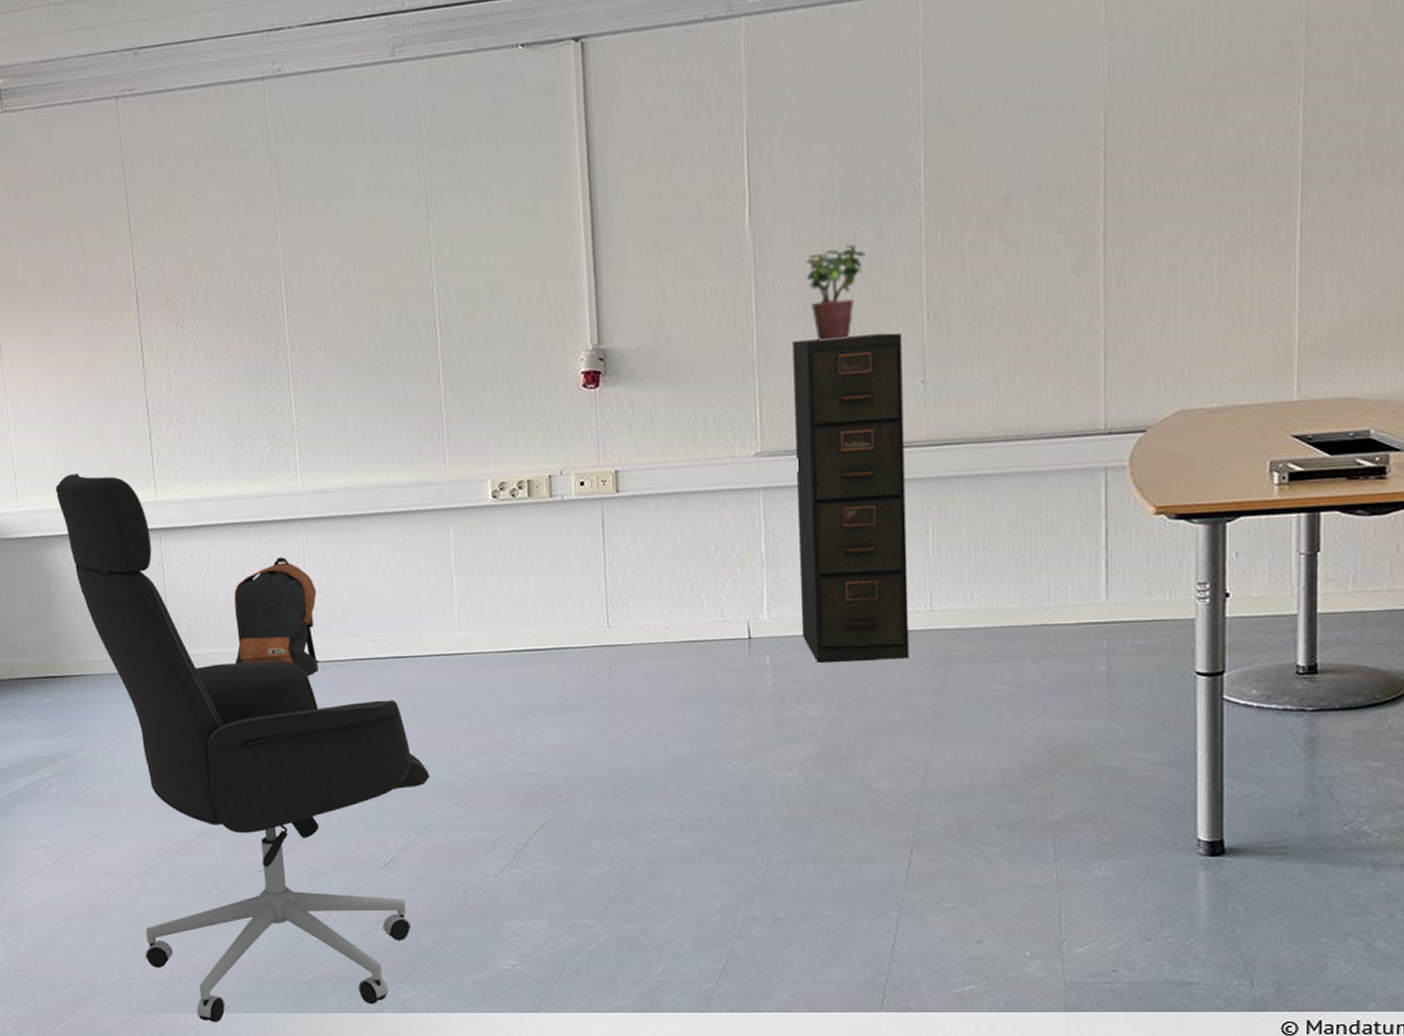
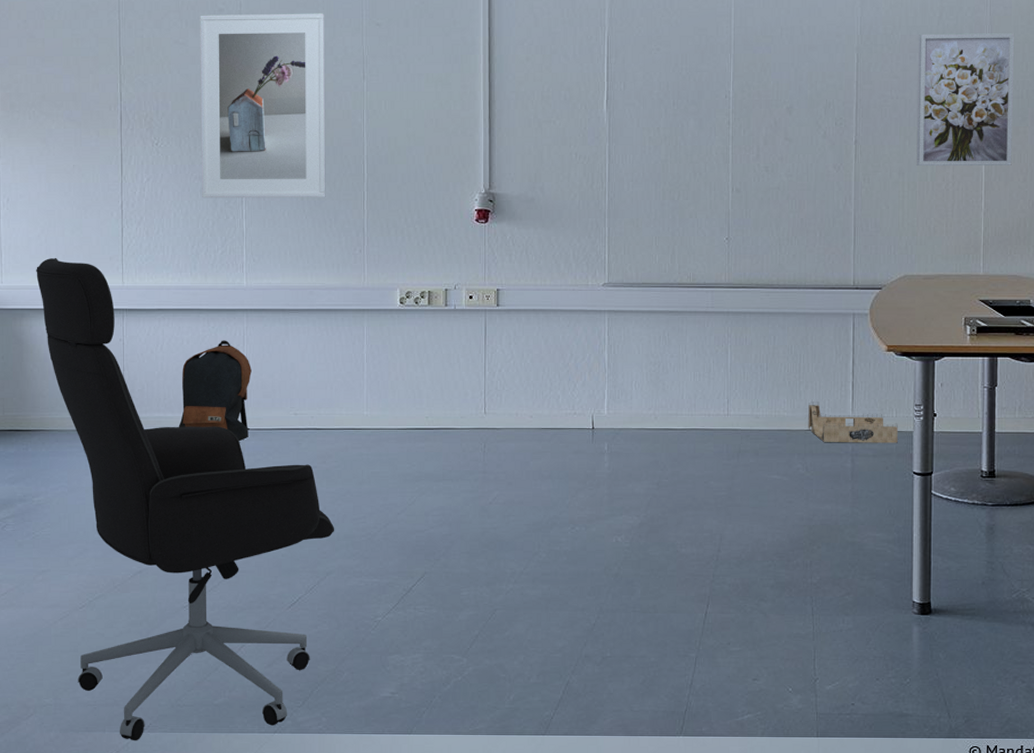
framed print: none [220,139,391,388] -> present [200,13,326,198]
filing cabinet: present [792,333,910,663] -> none [632,200,713,452]
potted plant: present [805,244,866,341] -> none [646,131,689,201]
architectural model: none [1043,587,1173,639] -> present [808,402,898,443]
wall art: none [1195,55,1346,258] -> present [916,33,1015,165]

